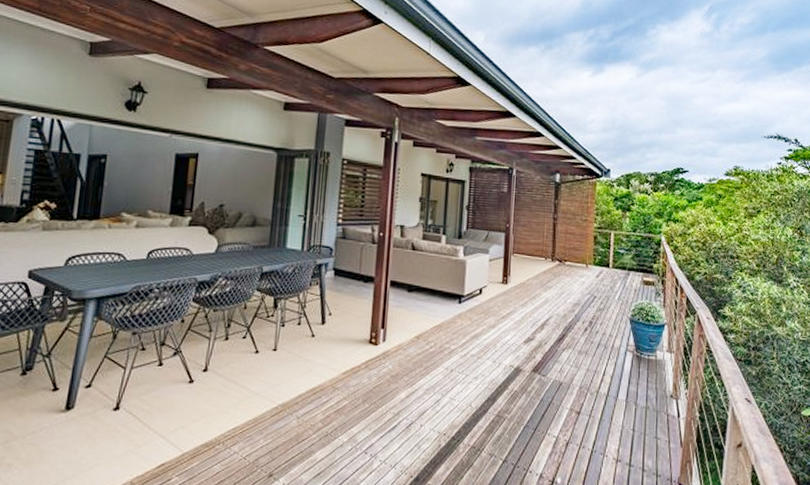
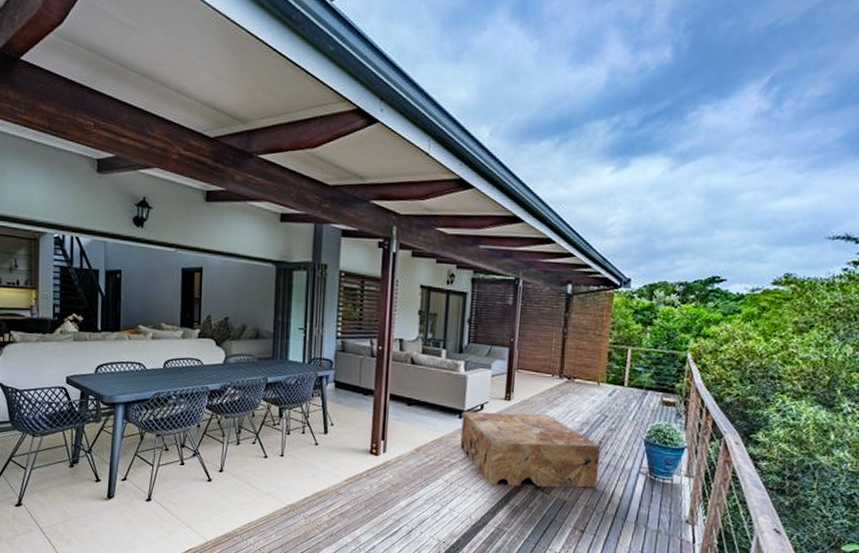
coffee table: none [460,296,591,370] -> present [460,411,600,488]

